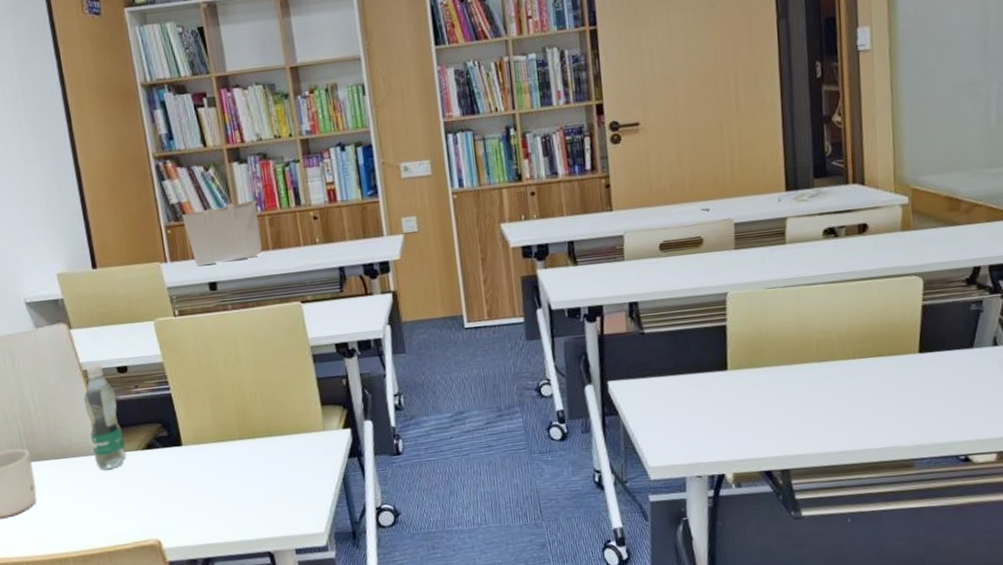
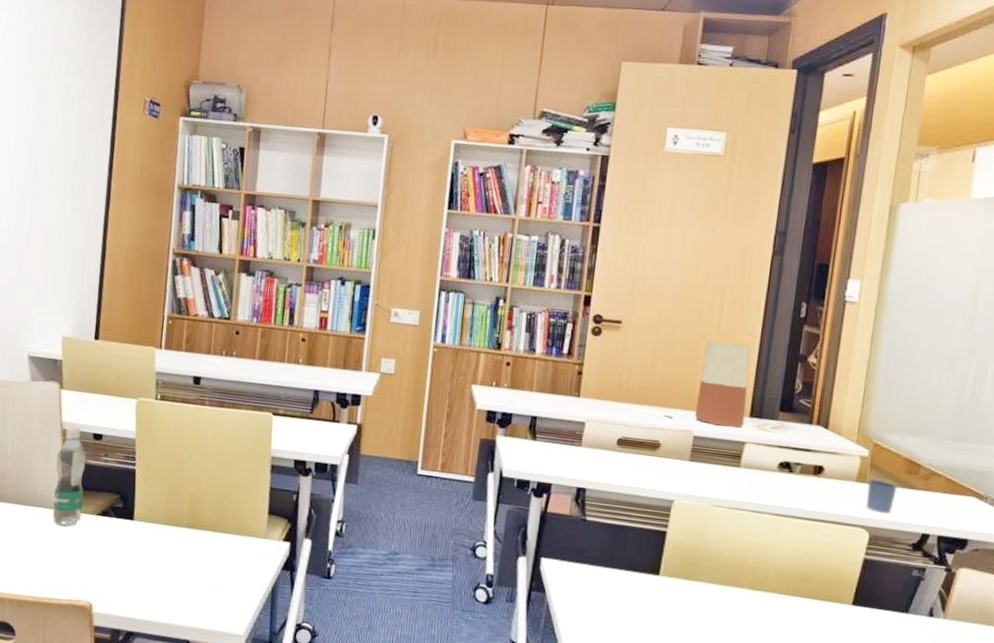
tote bag: present [182,200,262,267] -> none [184,308,255,363]
vase: none [728,119,782,208] -> present [694,341,750,428]
mug: none [913,224,942,258] -> present [865,479,897,515]

